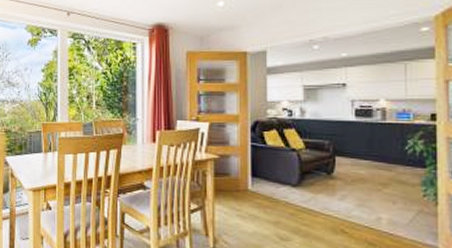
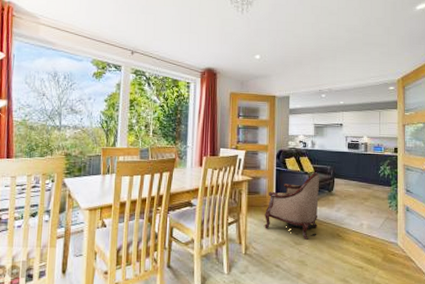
armchair: none [238,148,314,235] -> present [264,172,320,240]

